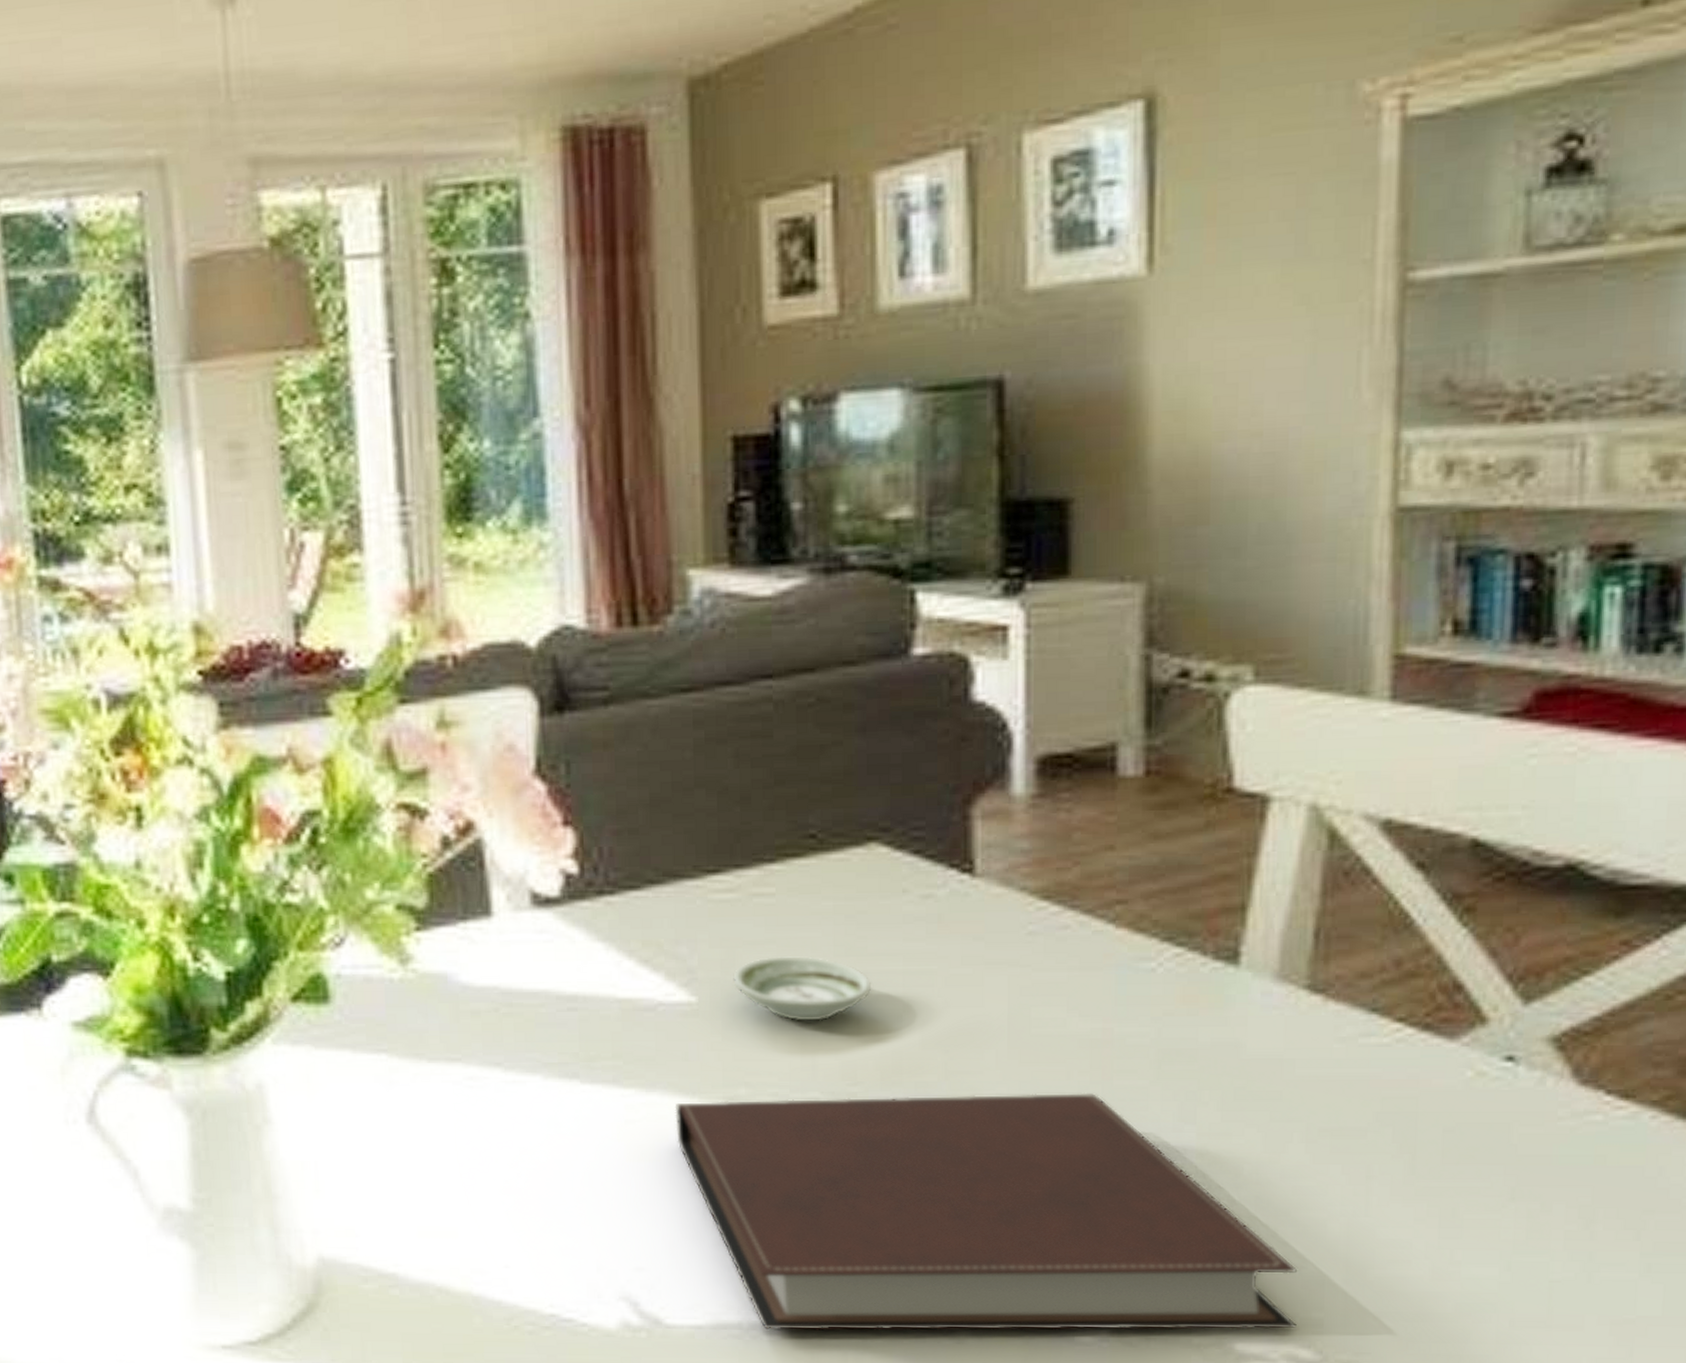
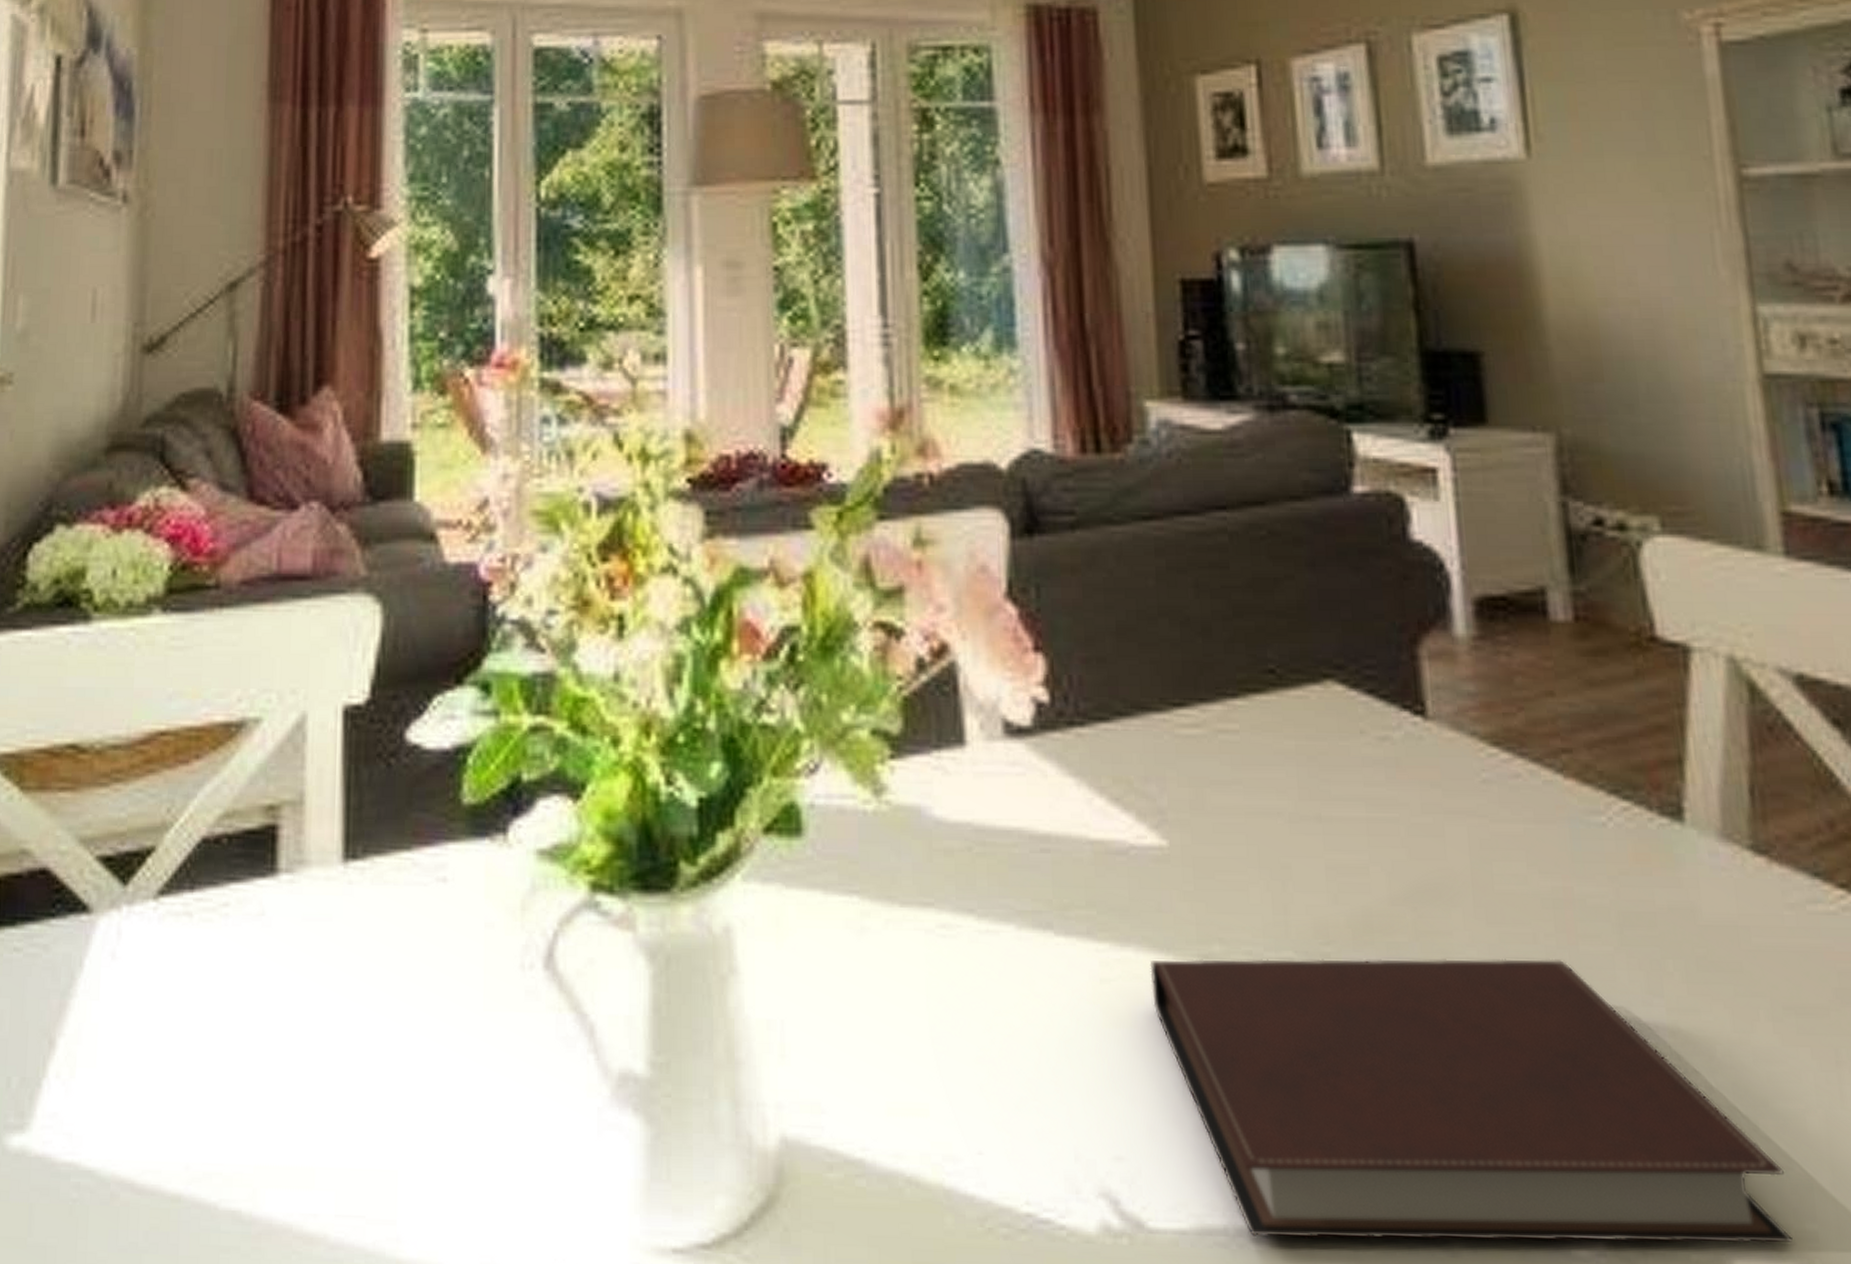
saucer: present [733,956,872,1021] -> none [1202,798,1338,871]

